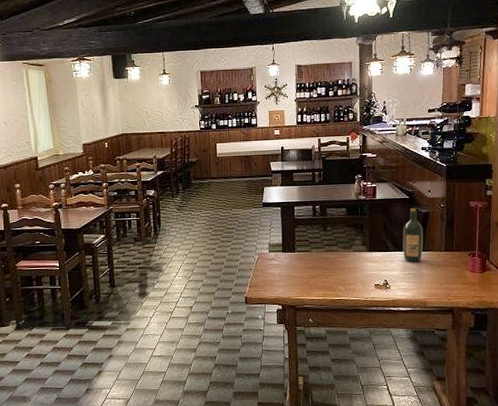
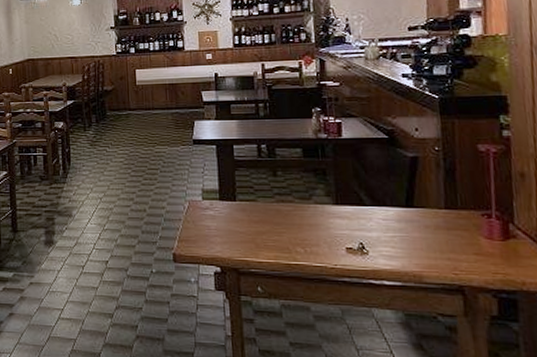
wine bottle: present [402,208,423,262] -> none [382,151,413,221]

